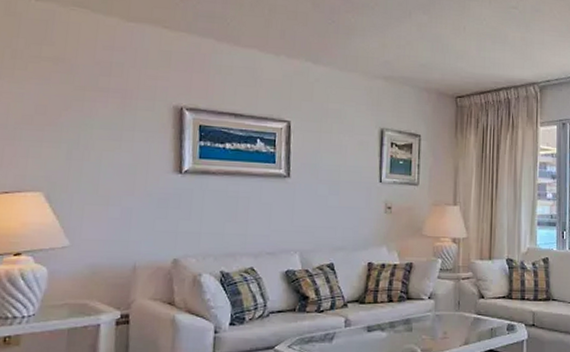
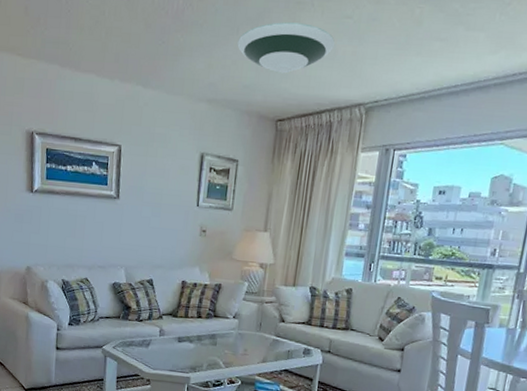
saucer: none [410,8,504,55] -> present [237,22,335,74]

